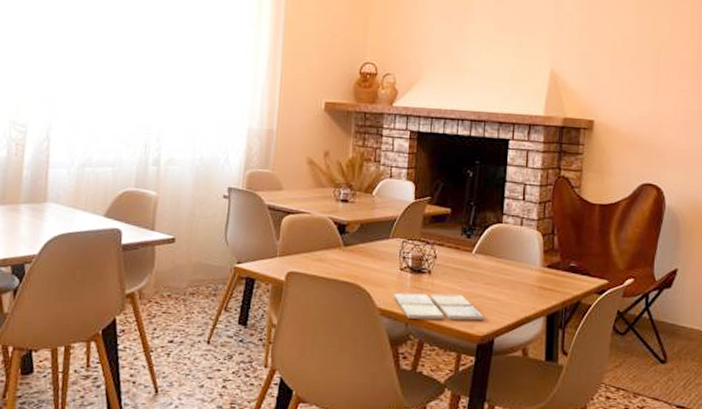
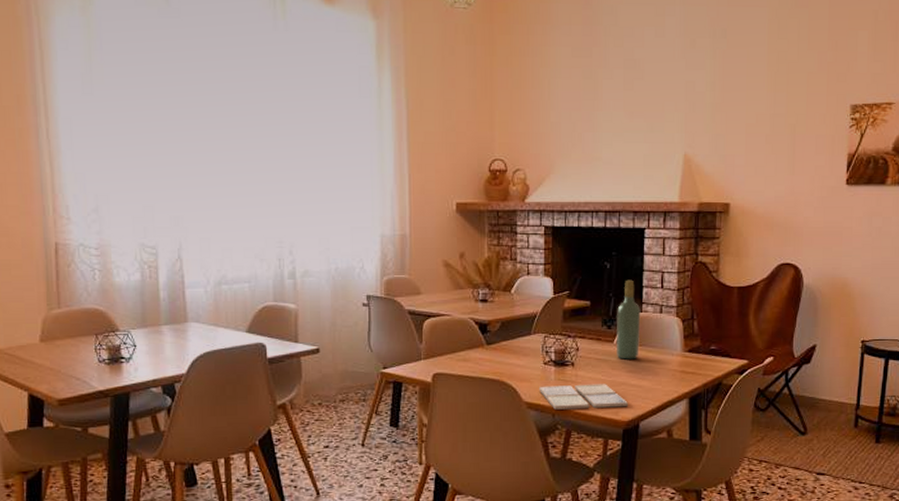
wine bottle: none [475,189,502,272] -> present [617,279,641,360]

